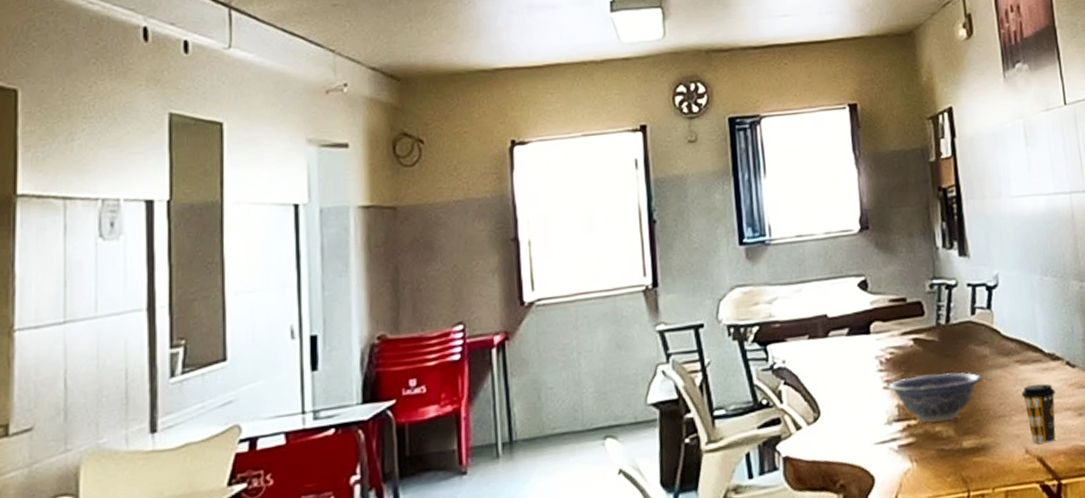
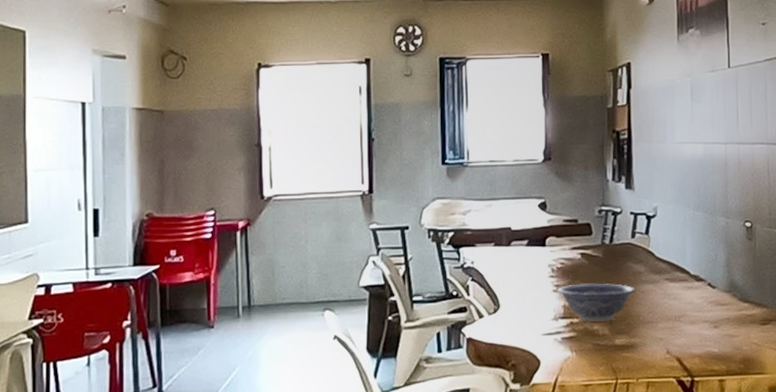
coffee cup: present [1021,383,1056,444] -> none [668,299,696,347]

